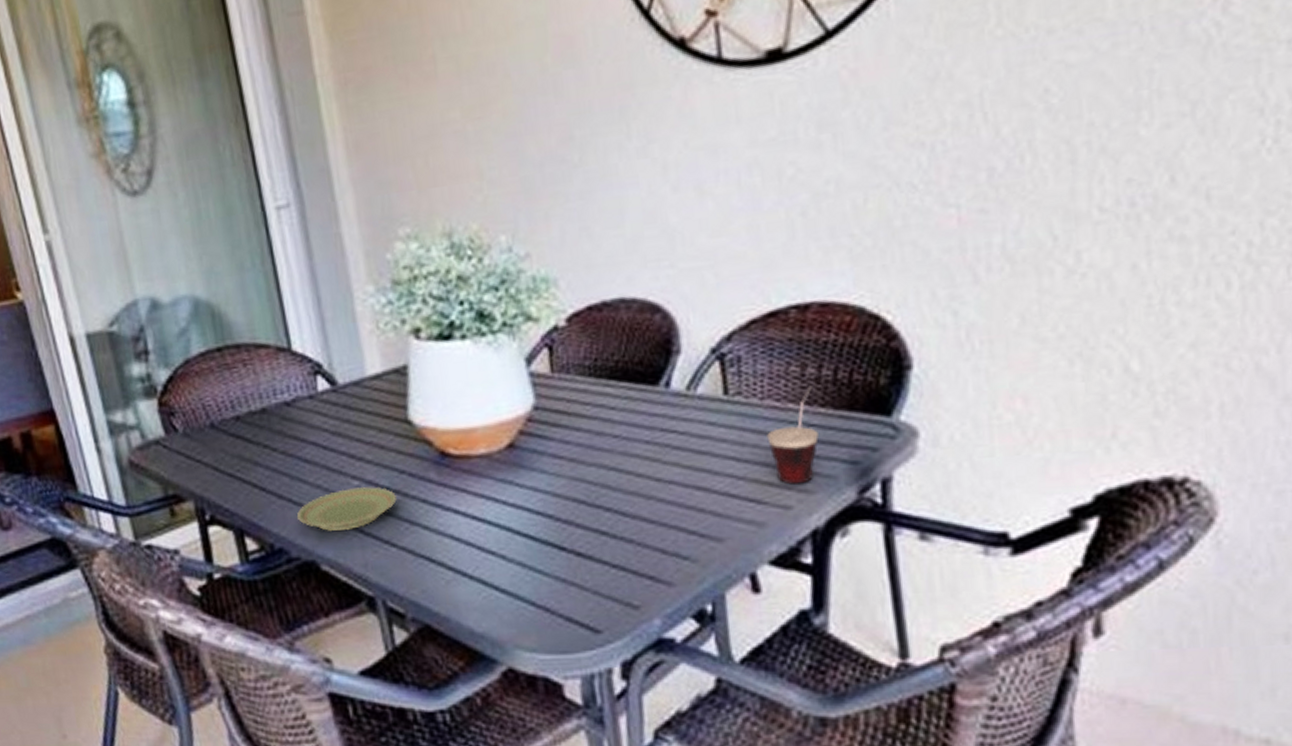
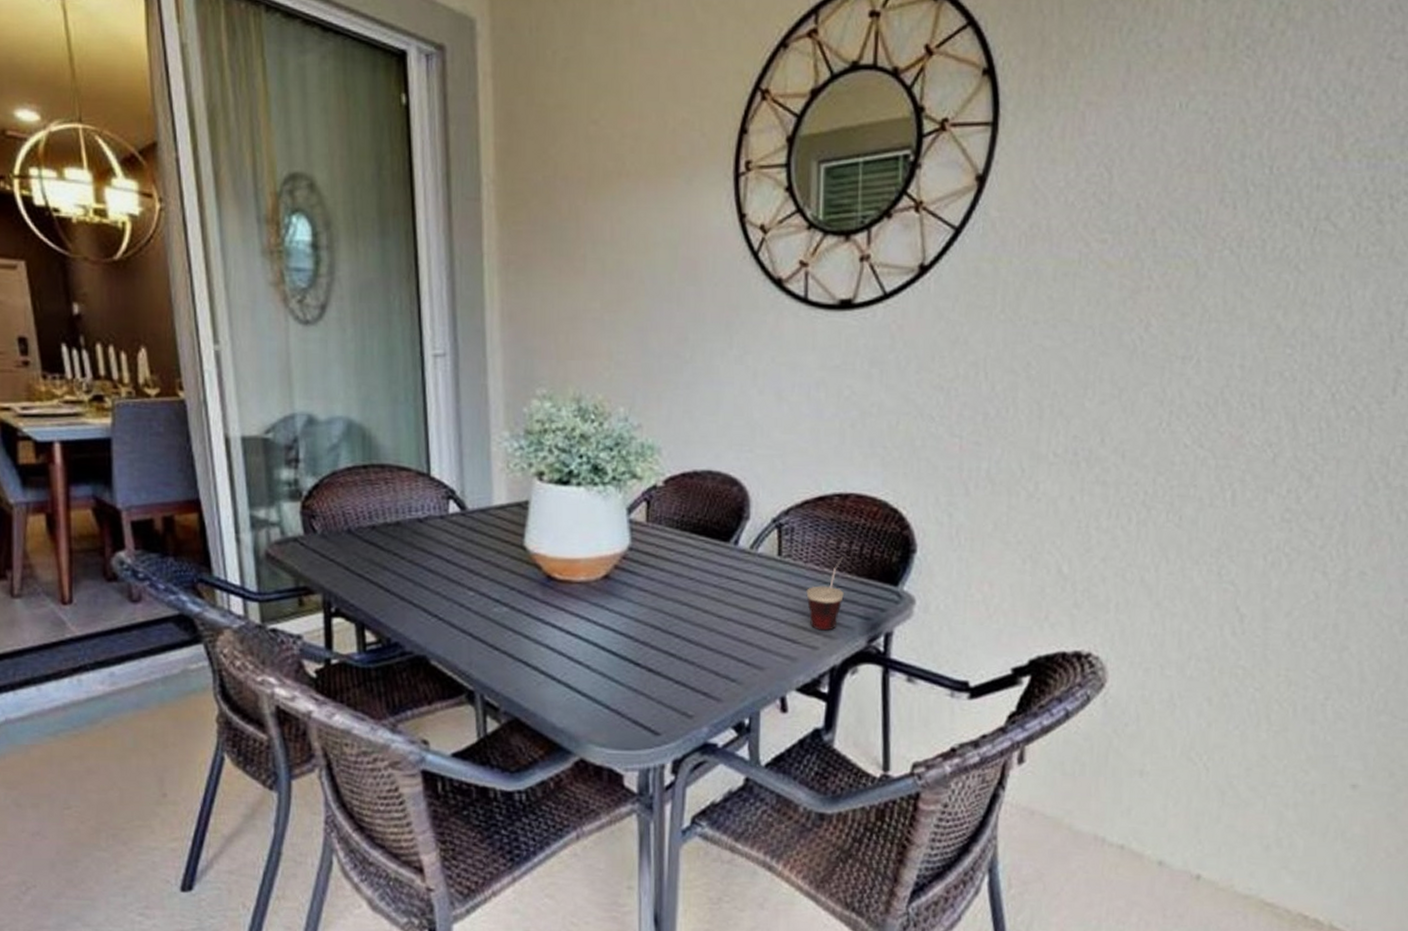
plate: present [297,486,397,531] -> none [416,597,505,632]

